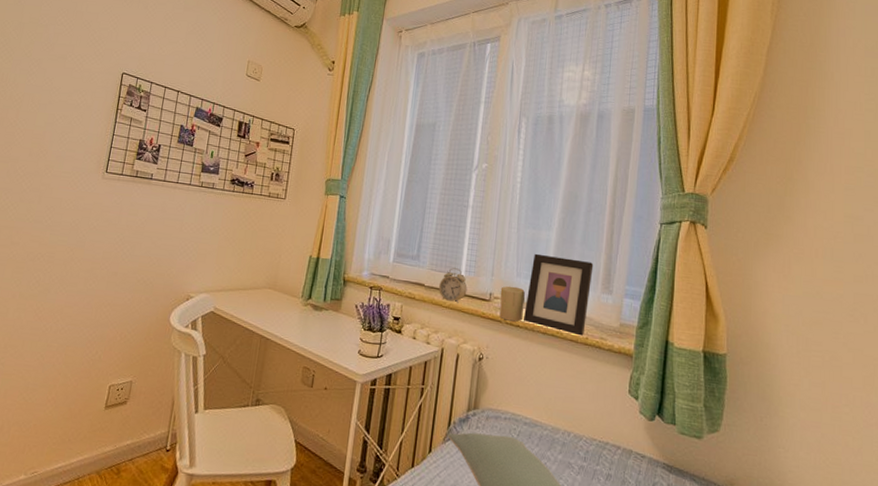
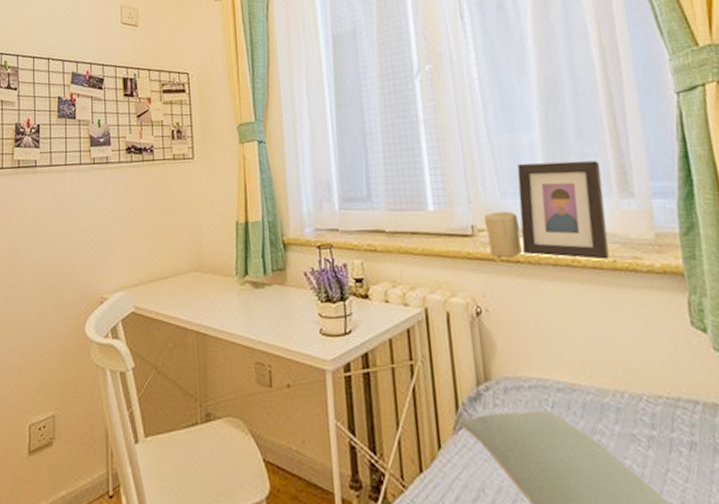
alarm clock: present [439,268,467,304] -> none [403,202,442,248]

